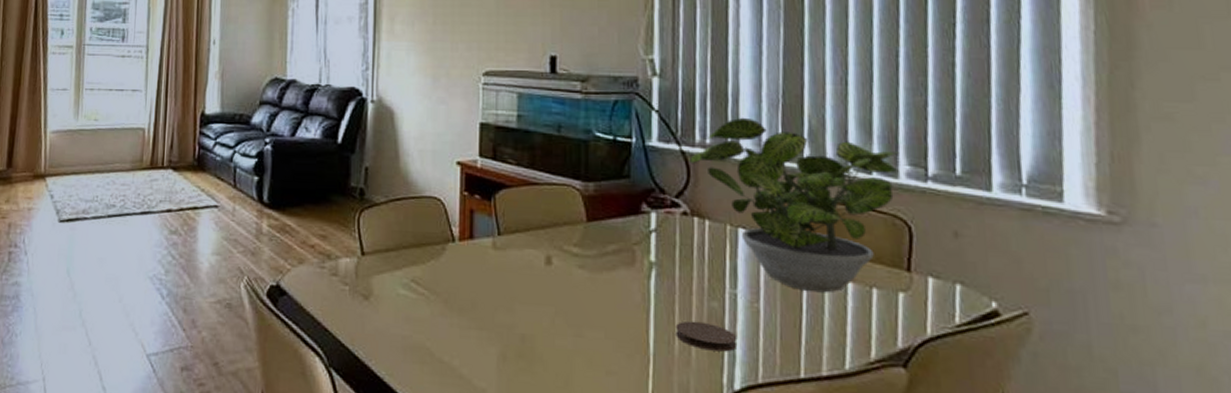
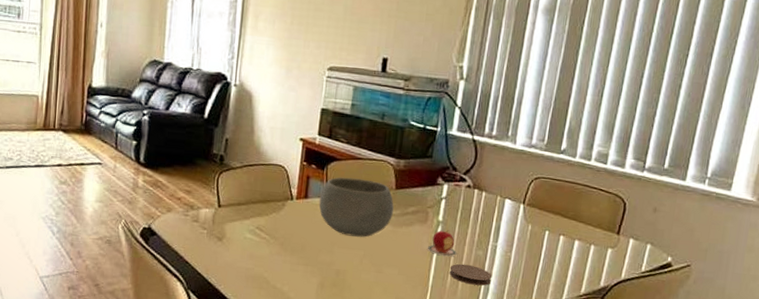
bowl: none [489,209,587,288] -> present [319,177,394,237]
apple: none [640,274,683,312] -> present [427,230,457,257]
potted plant: present [688,117,899,293] -> none [477,116,629,248]

